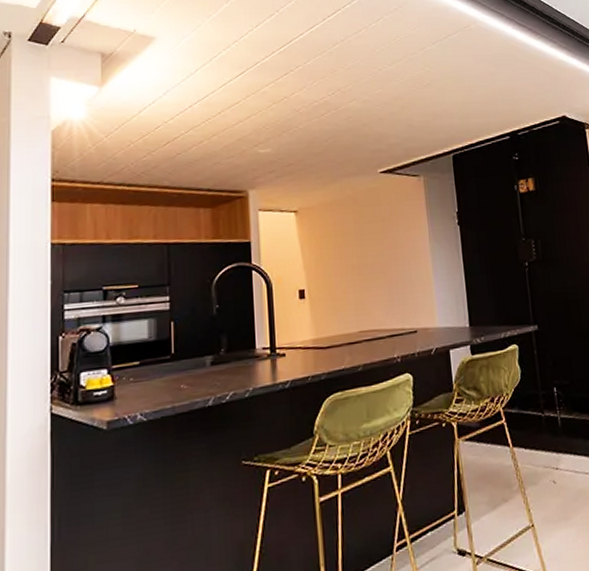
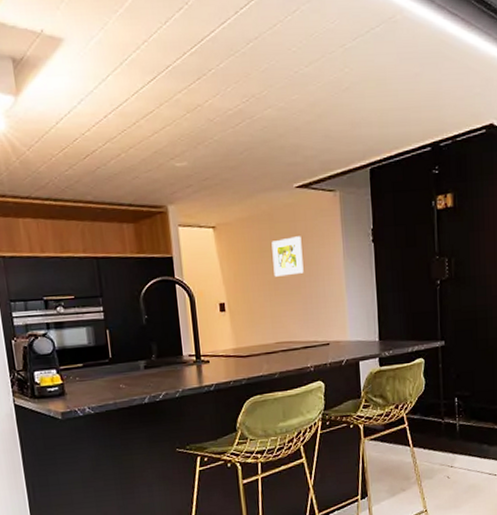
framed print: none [355,219,389,261] -> present [271,236,304,277]

